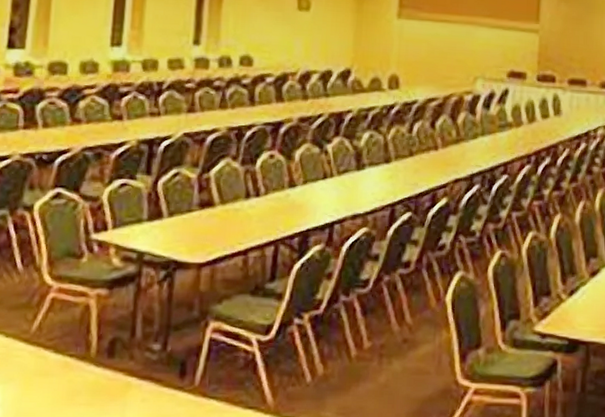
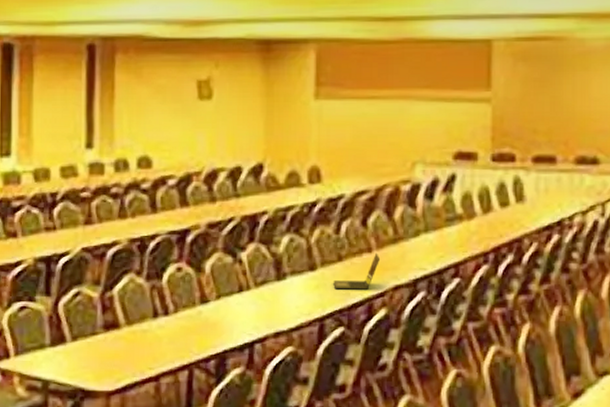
laptop: none [404,150,445,181] -> present [333,253,381,290]

